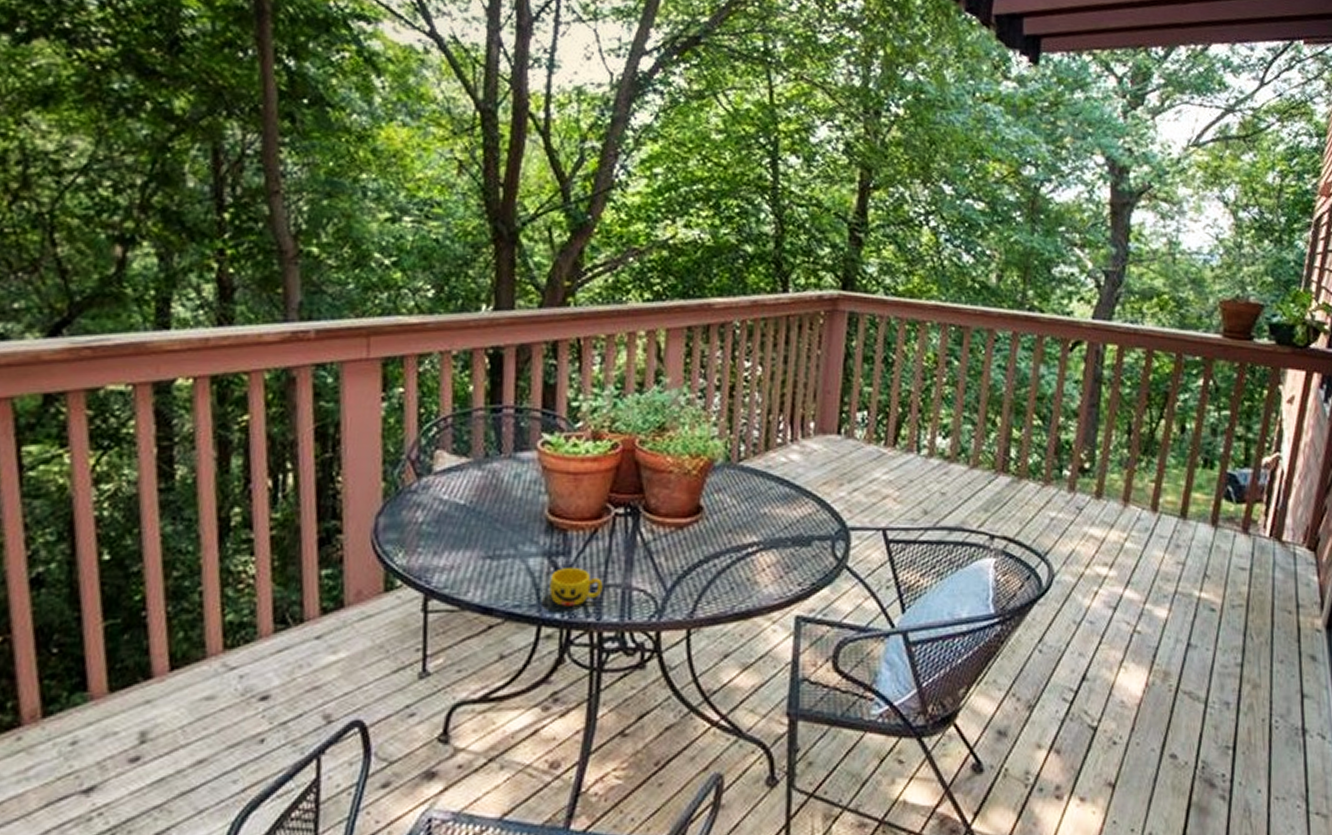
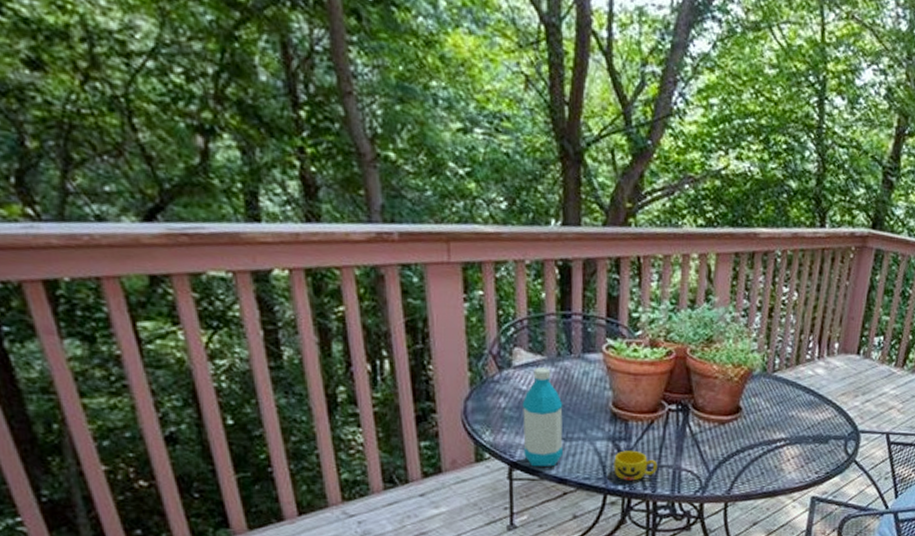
water bottle: none [441,472,491,595] -> present [522,367,563,467]

